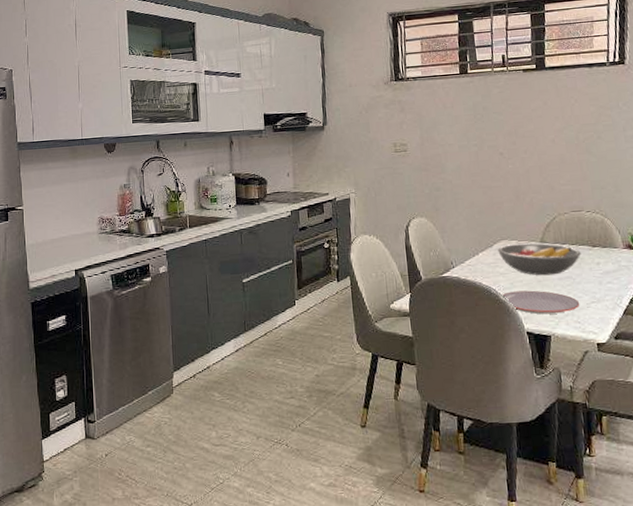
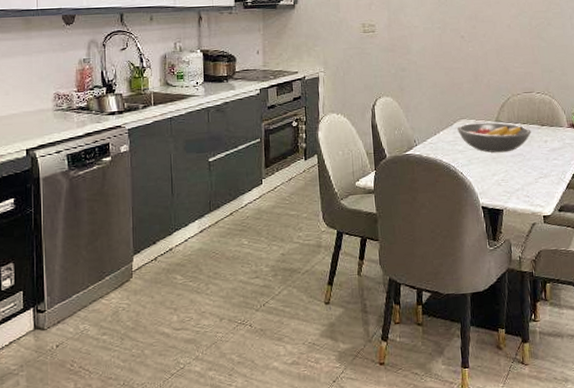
plate: present [502,290,580,315] -> none [460,167,529,190]

